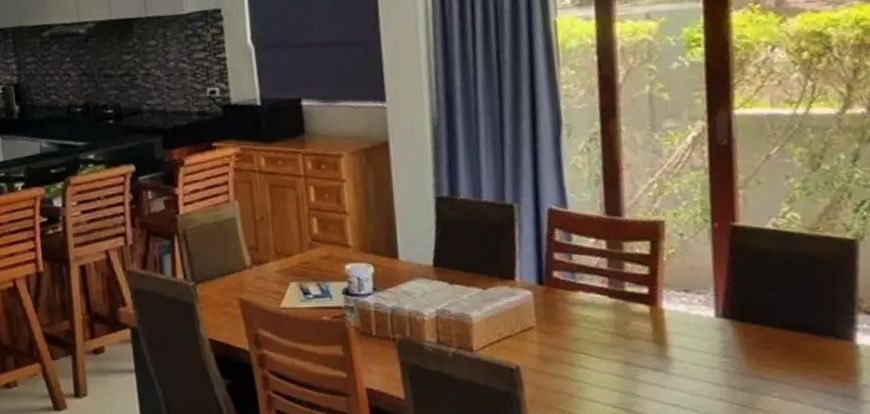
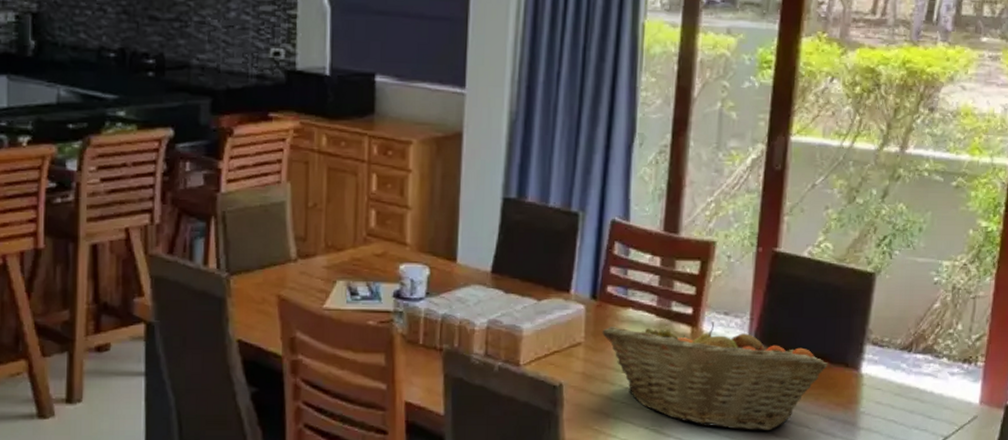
fruit basket: none [553,299,815,407] -> present [602,321,828,431]

